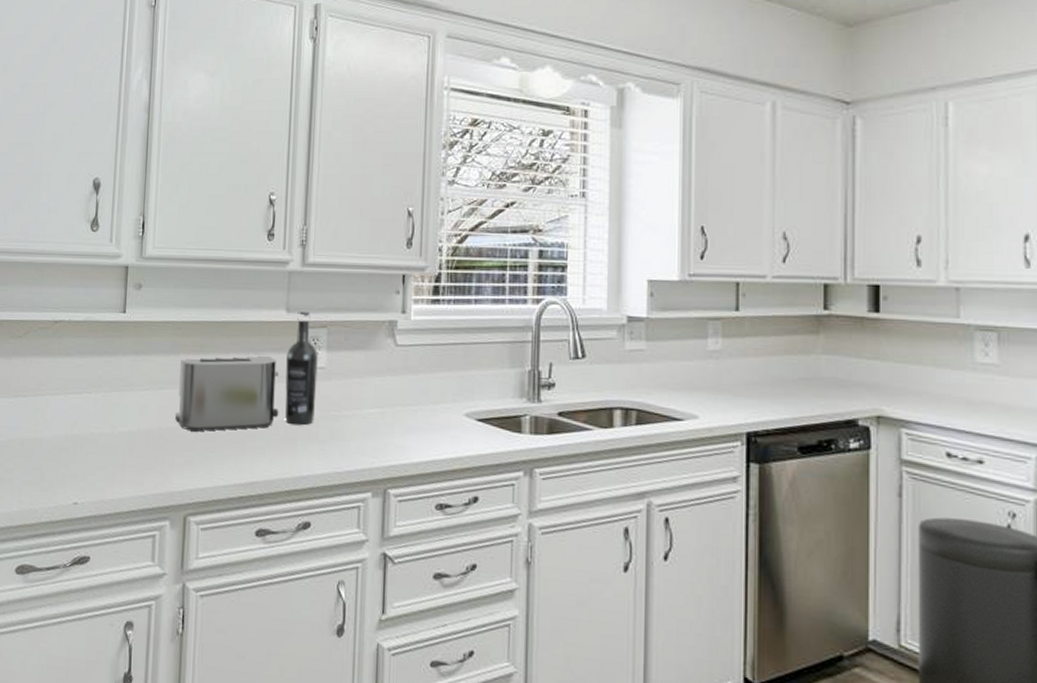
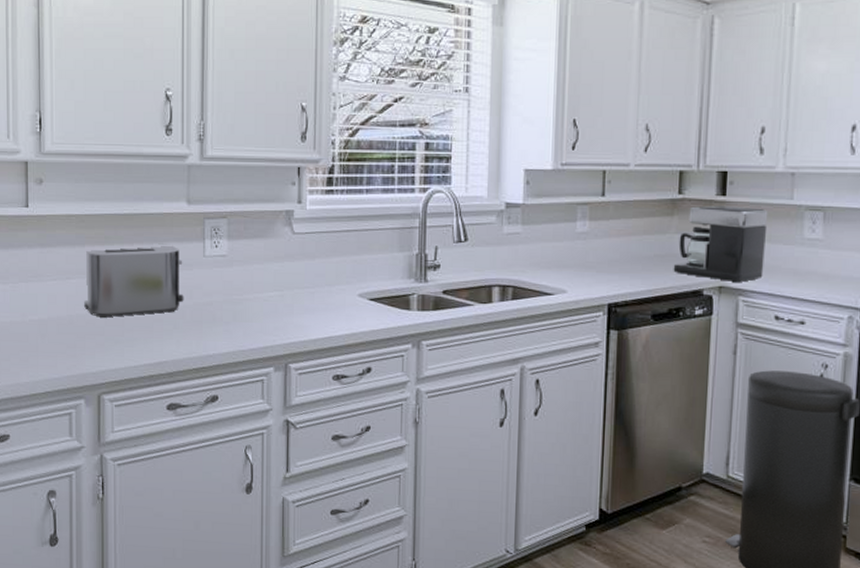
wine bottle: present [284,310,318,425] -> none [188,202,219,308]
coffee maker: none [821,323,931,412] -> present [673,205,768,282]

